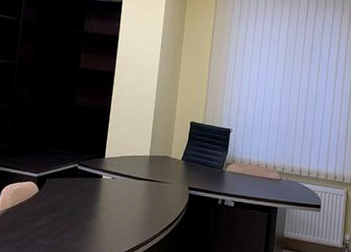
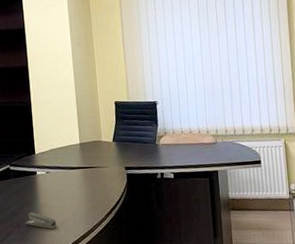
stapler: none [81,214,112,235] -> present [25,212,57,230]

